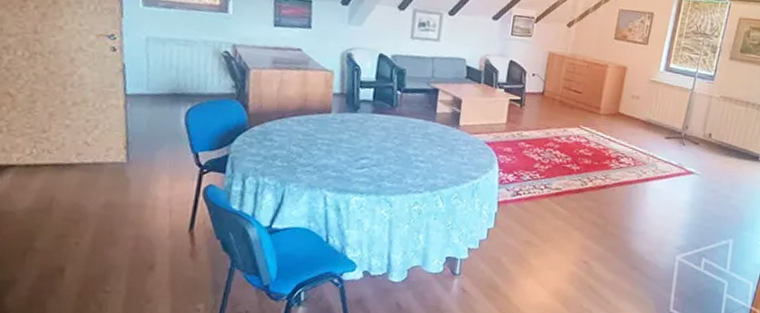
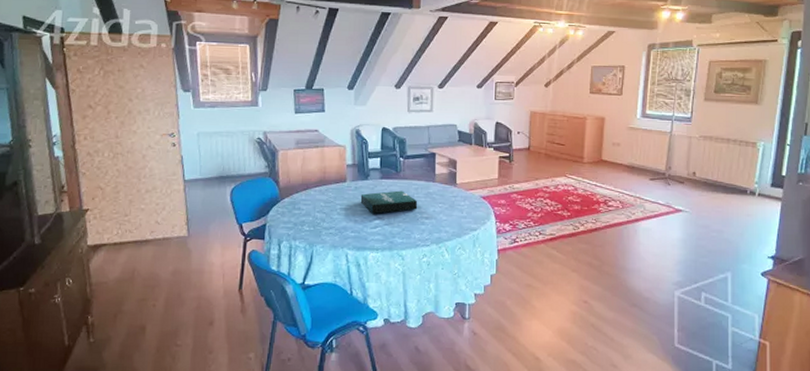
pizza box: none [346,128,414,153] -> present [360,190,418,214]

